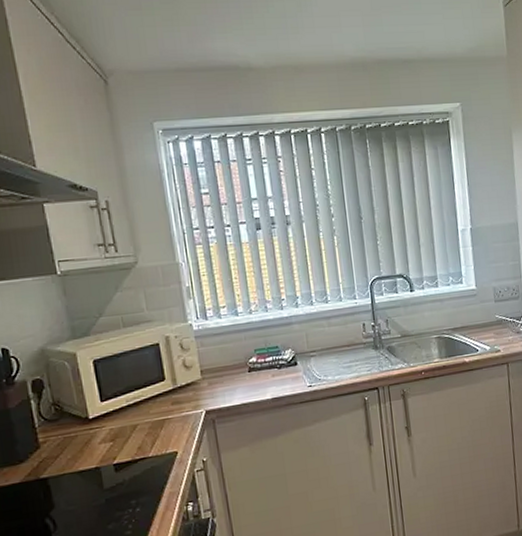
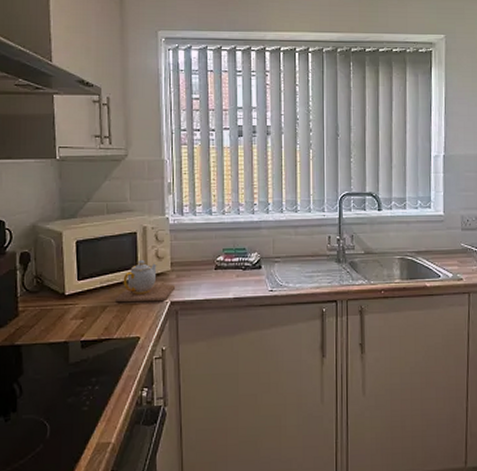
teapot: none [144,371,209,420] -> present [114,259,176,303]

